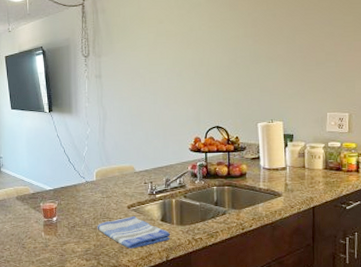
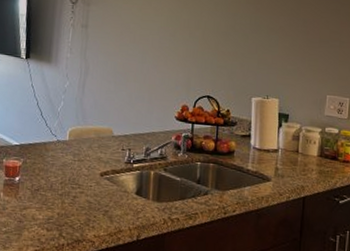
dish towel: present [97,215,170,249] -> none [63,184,144,223]

